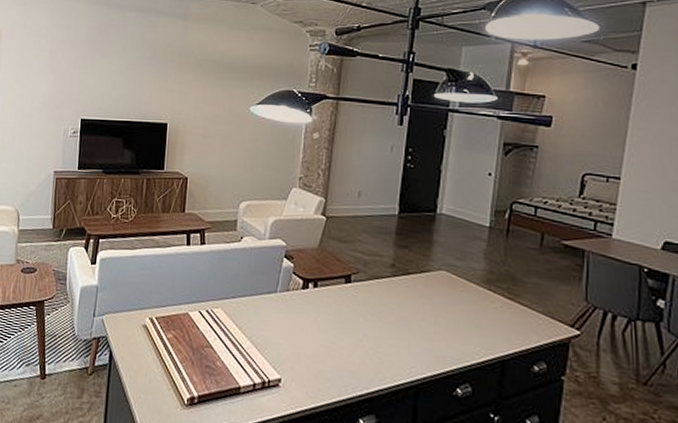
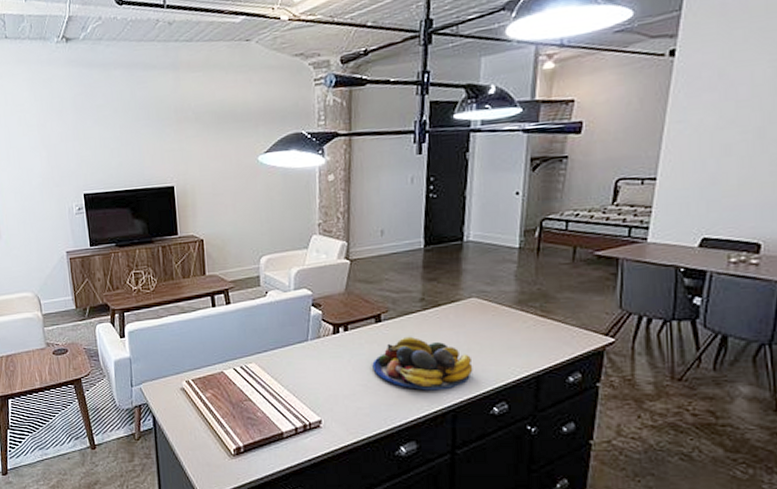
fruit bowl: none [338,301,439,364] -> present [372,336,473,391]

